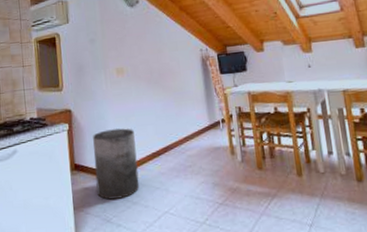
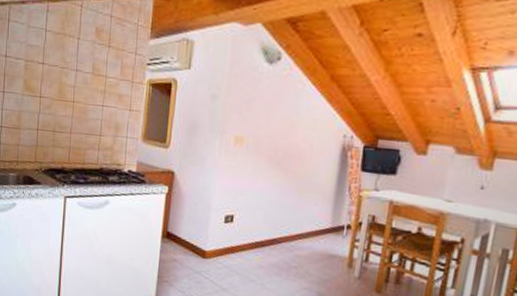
trash can: present [93,128,140,200] -> none [185,203,240,281]

